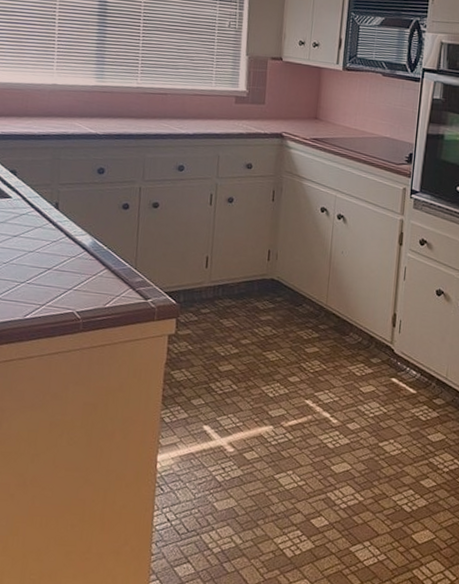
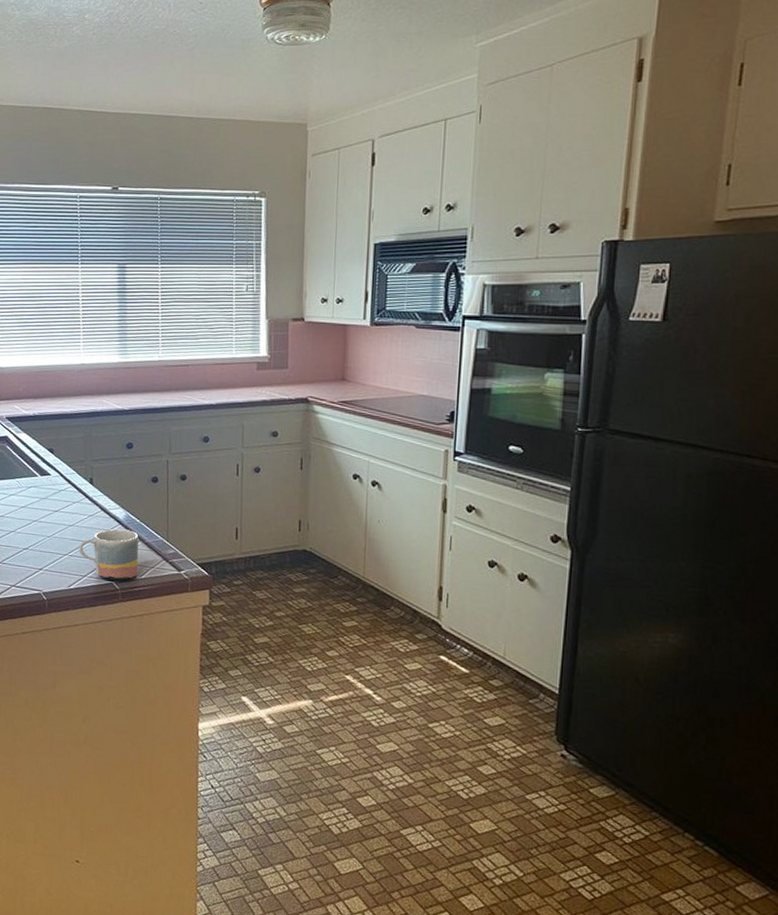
mug: none [38,256,105,310] -> present [79,529,139,581]

